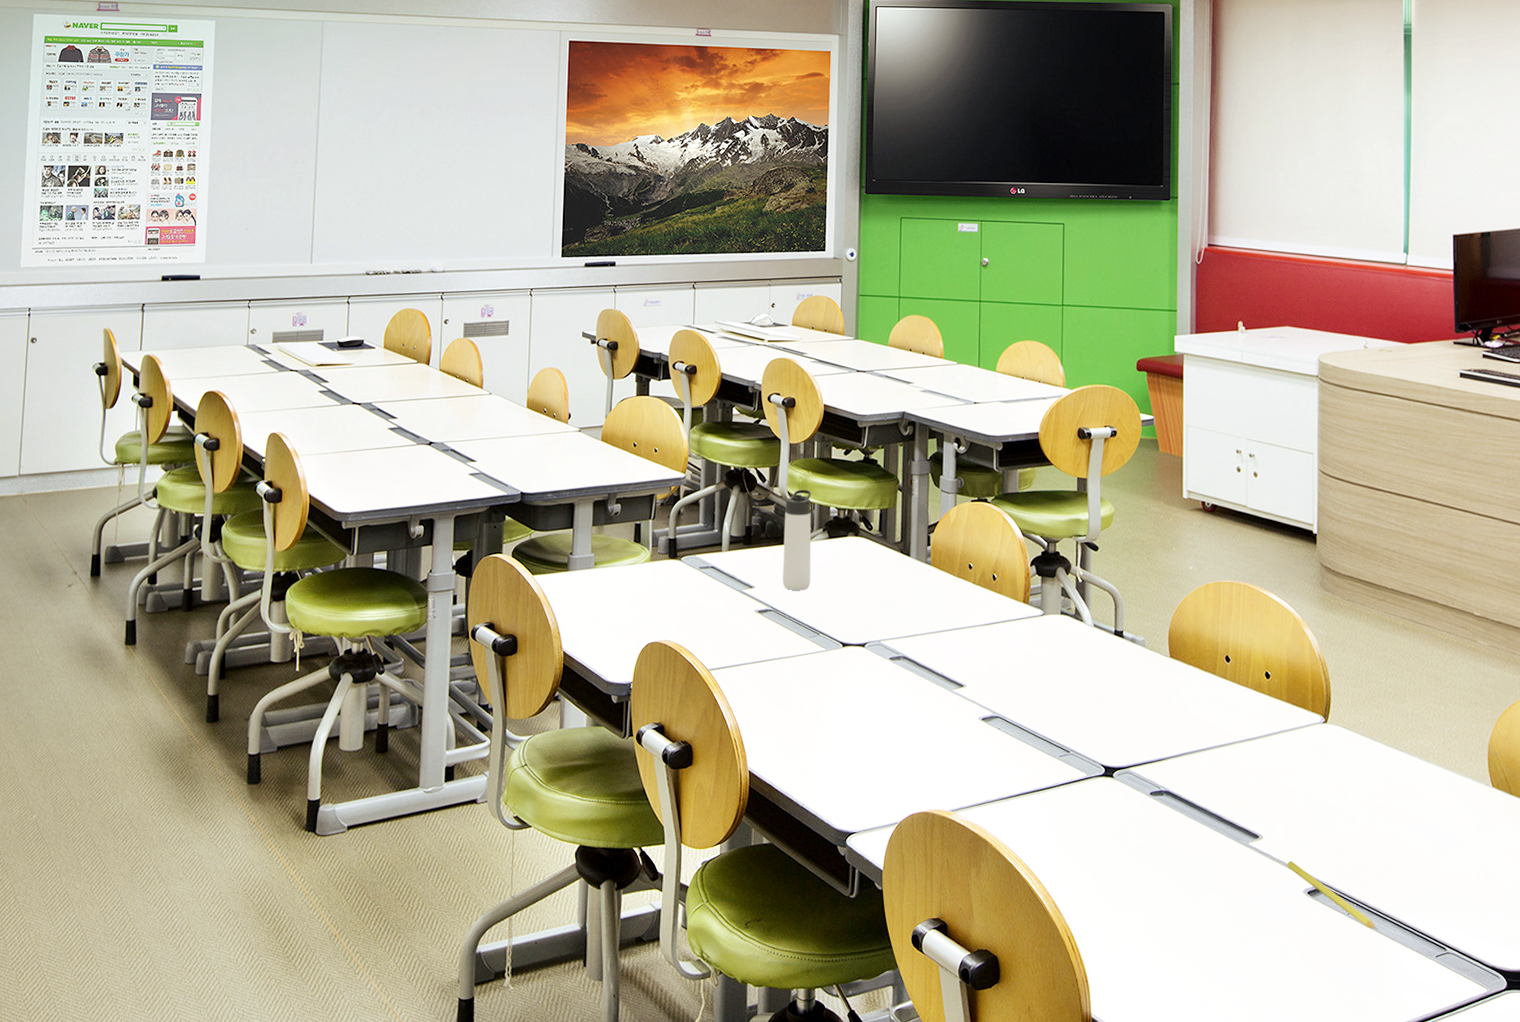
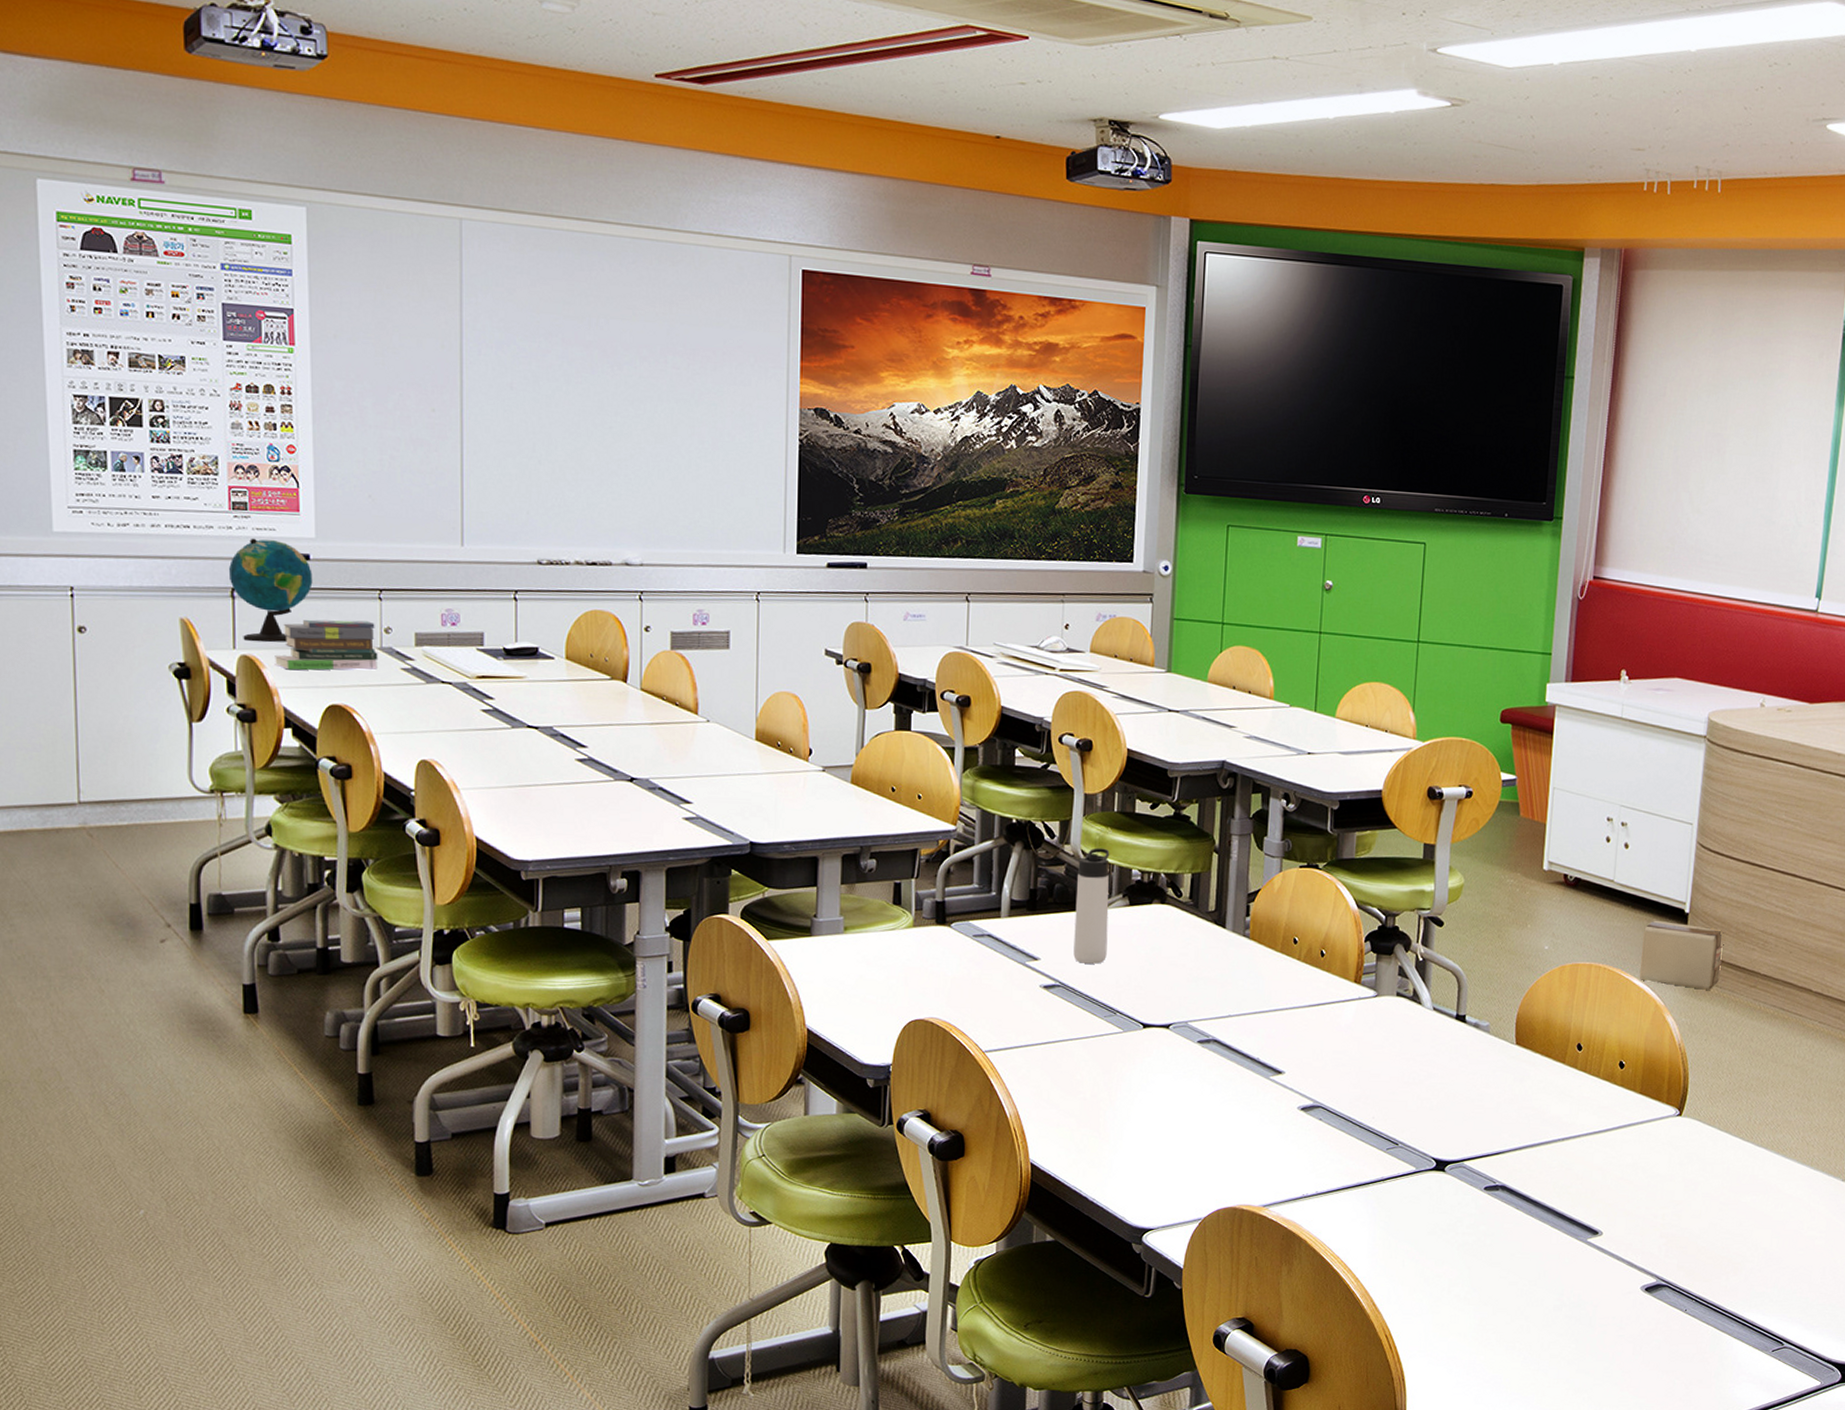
globe: none [141,265,201,345] -> present [229,538,313,643]
books: none [169,324,245,365] -> present [275,619,378,671]
box: none [1276,541,1351,604] -> present [1639,920,1724,990]
pencil: present [1287,861,1378,930] -> none [1625,1257,1716,1326]

